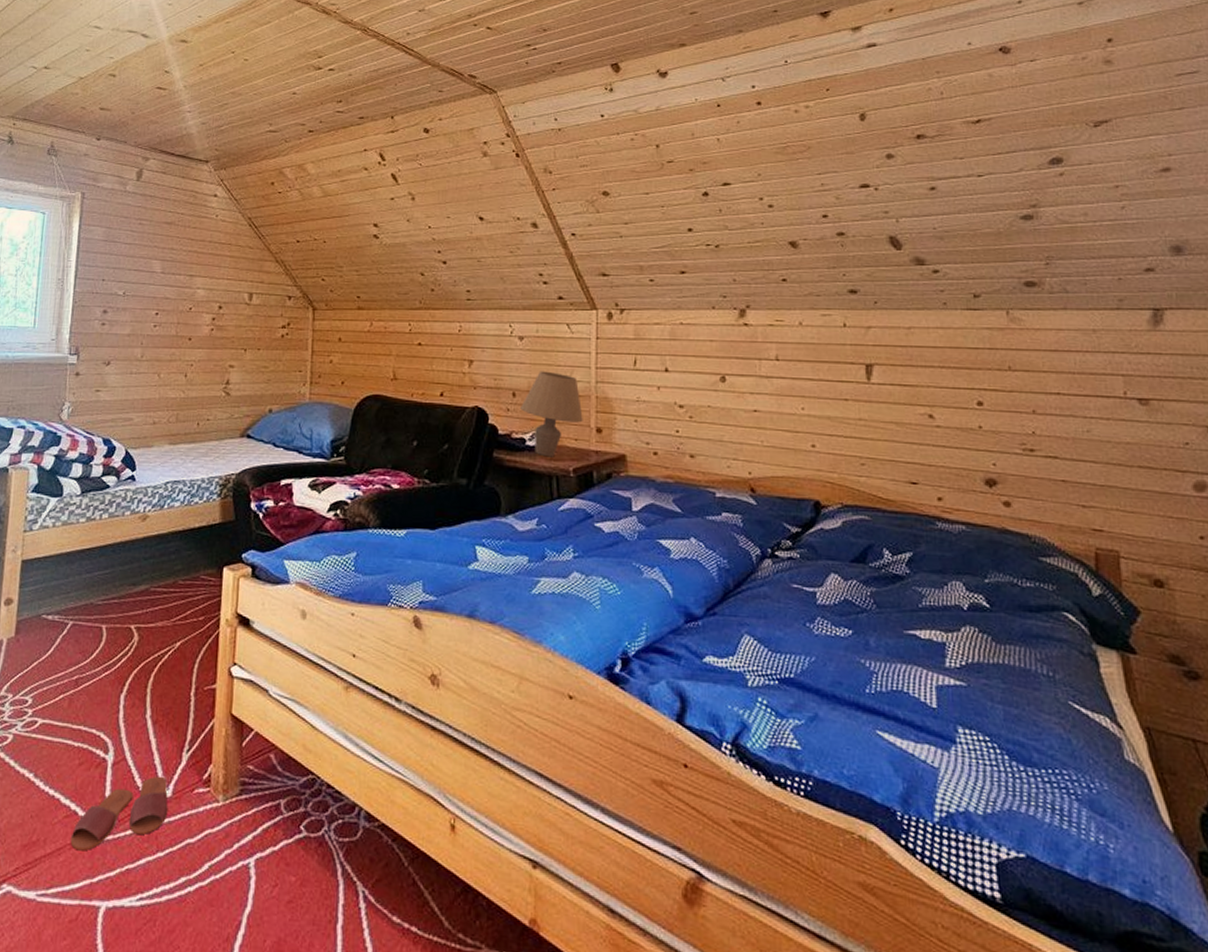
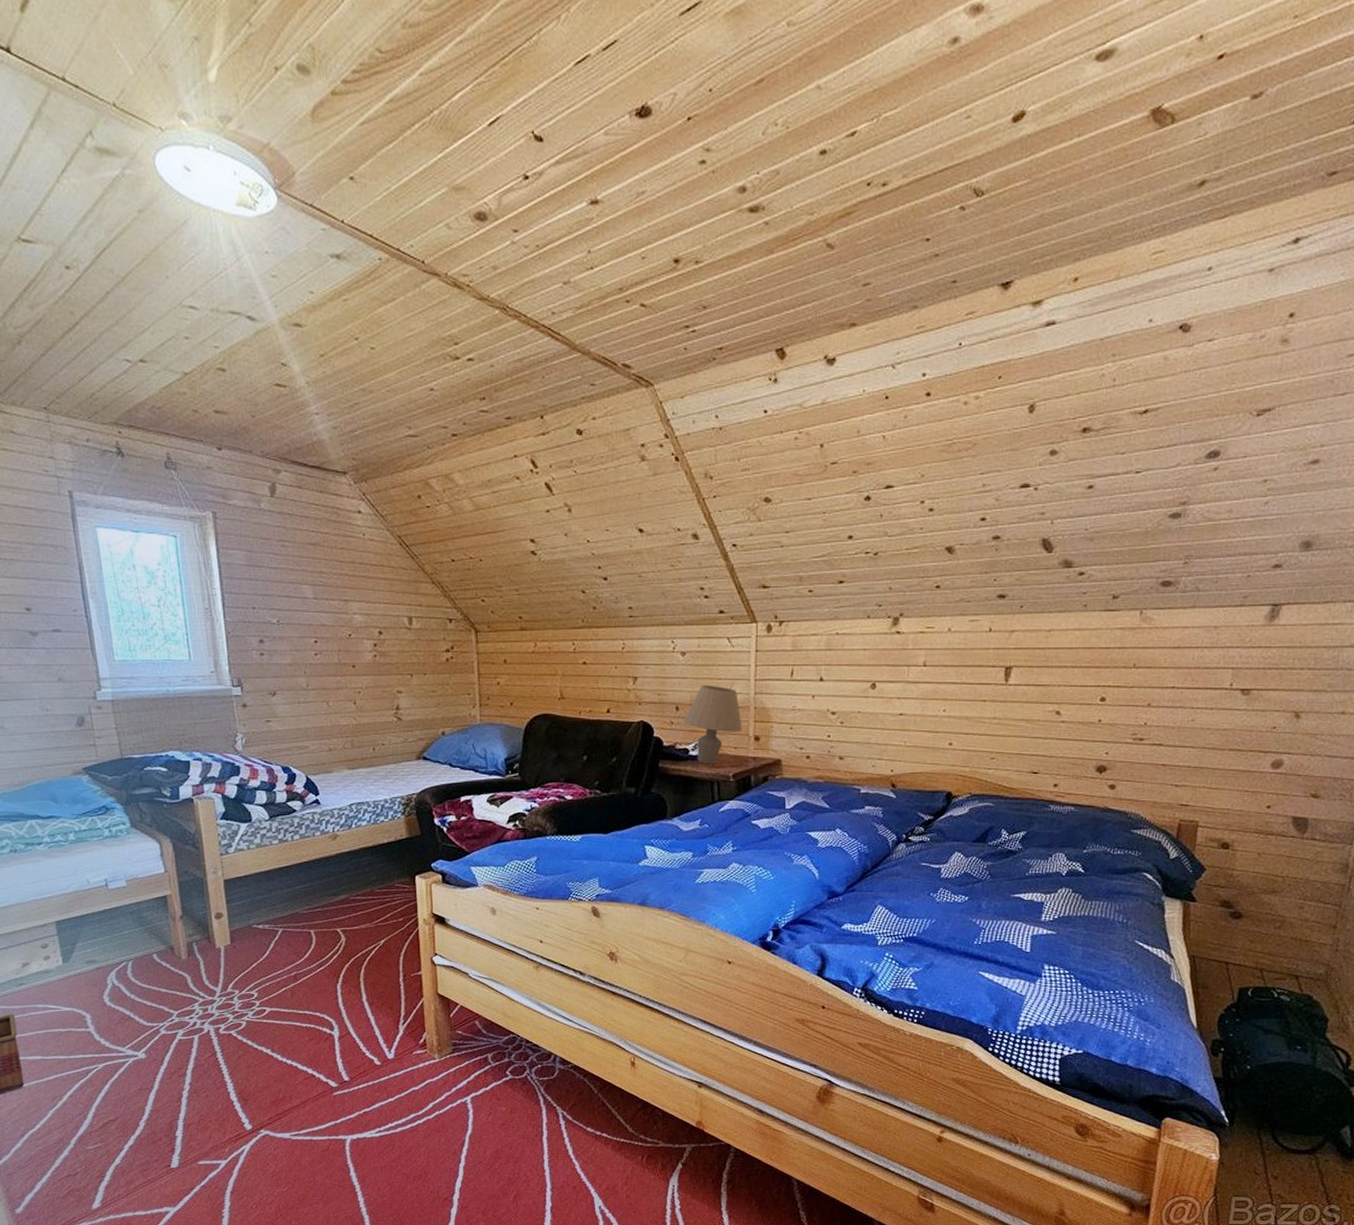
slippers: present [70,776,168,851] -> none [312,1044,393,1102]

